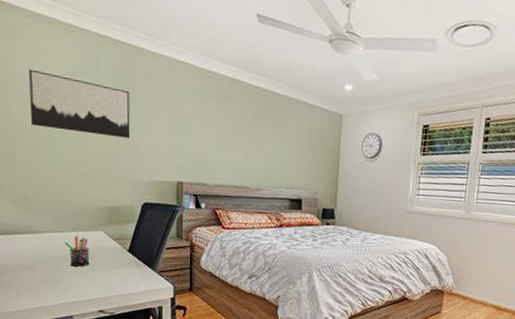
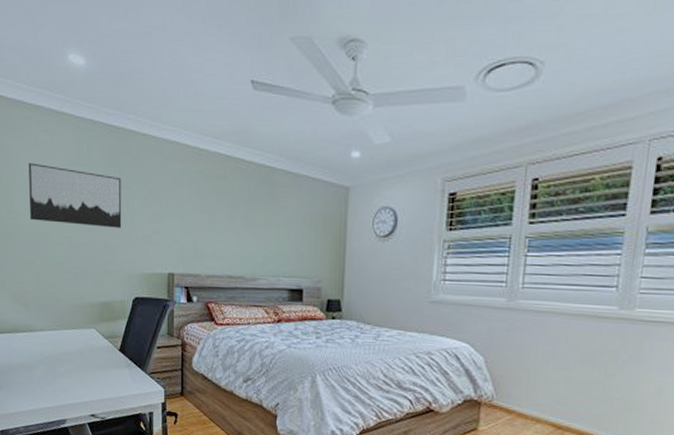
pen holder: present [65,236,89,267] -> none [59,334,82,367]

